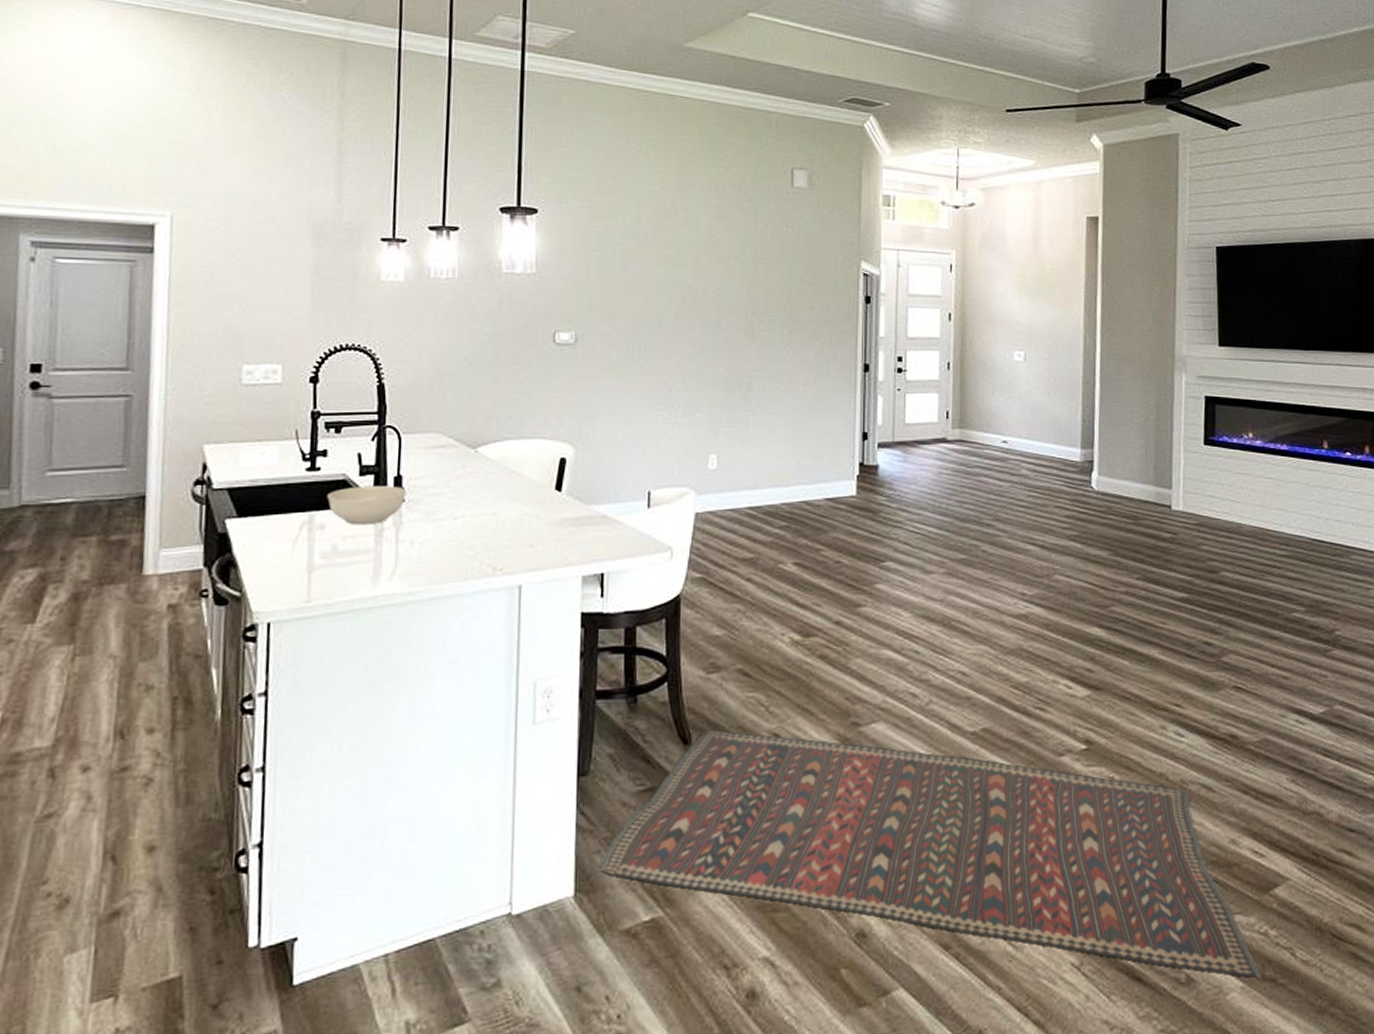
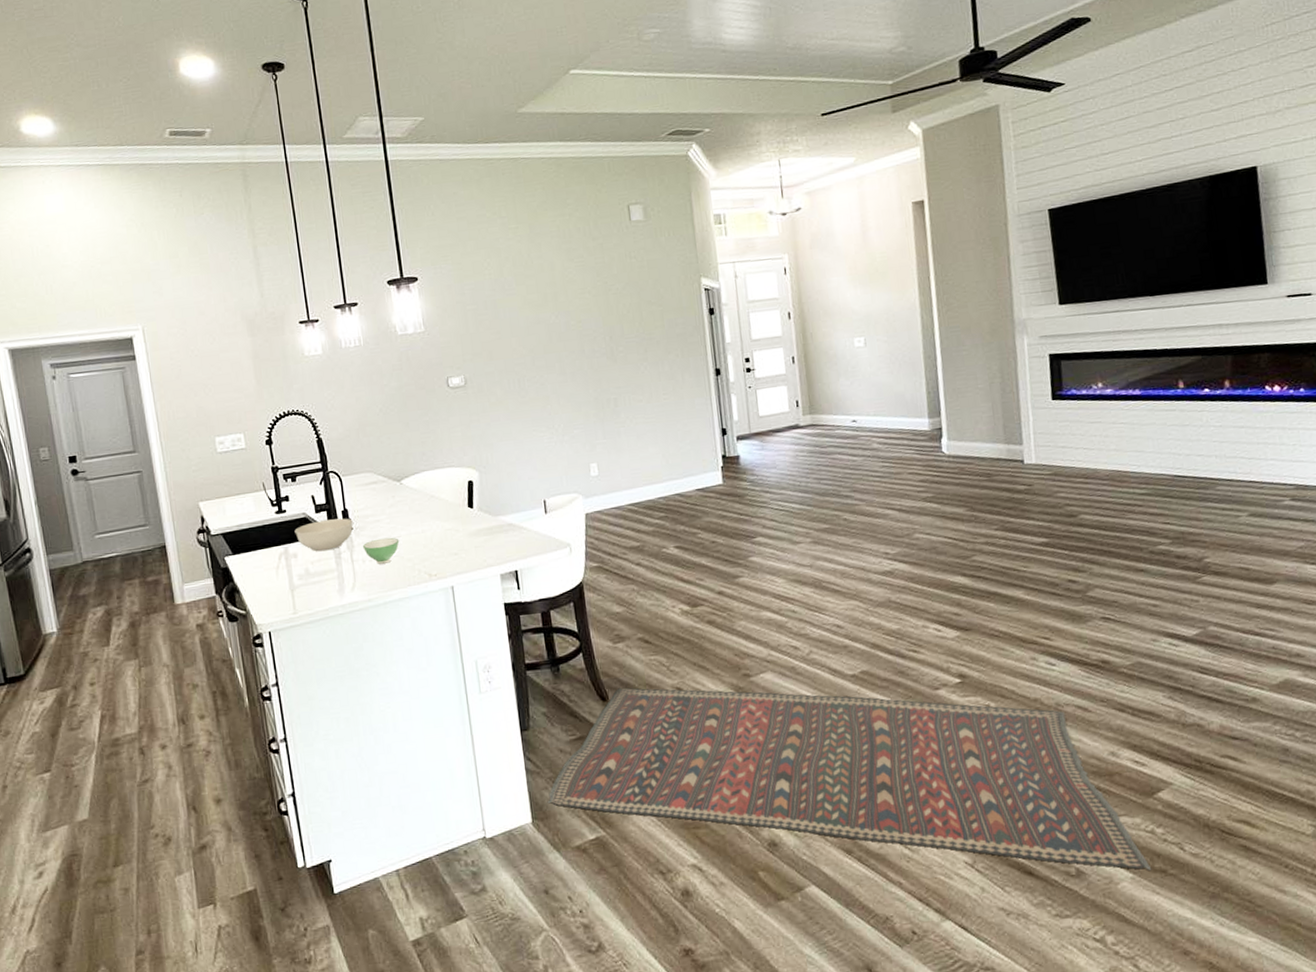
bowl: none [413,516,462,549] -> present [362,537,400,564]

